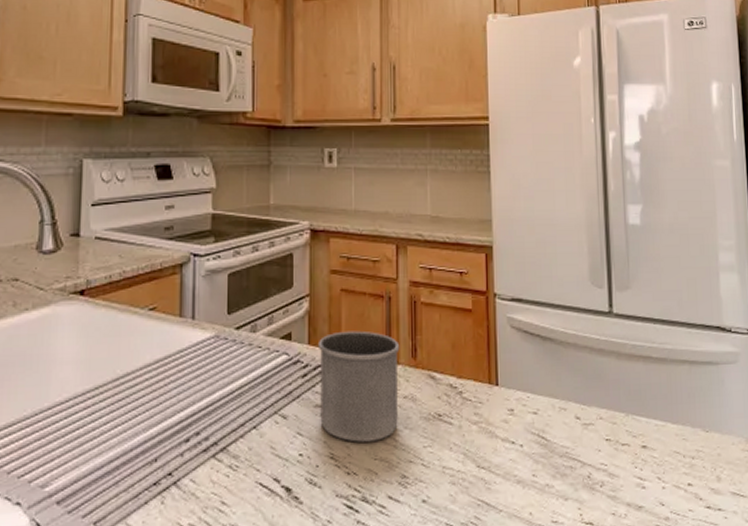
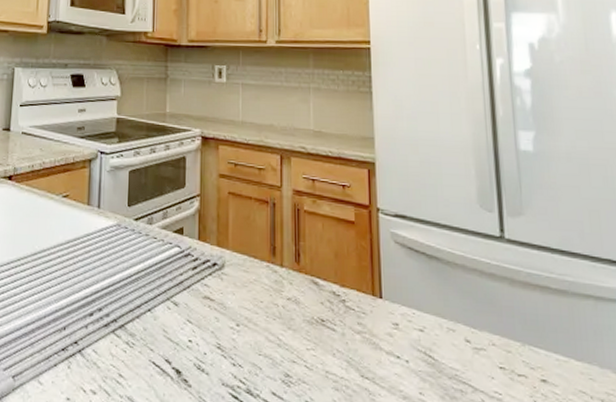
mug: present [317,330,400,442] -> none [206,231,284,338]

